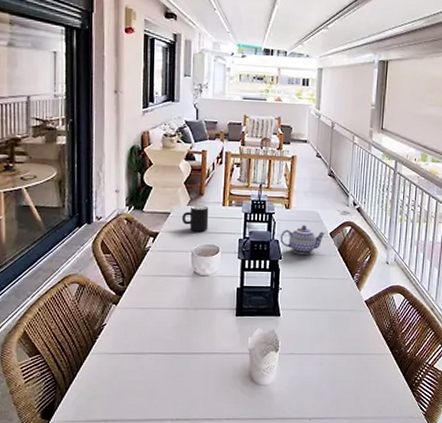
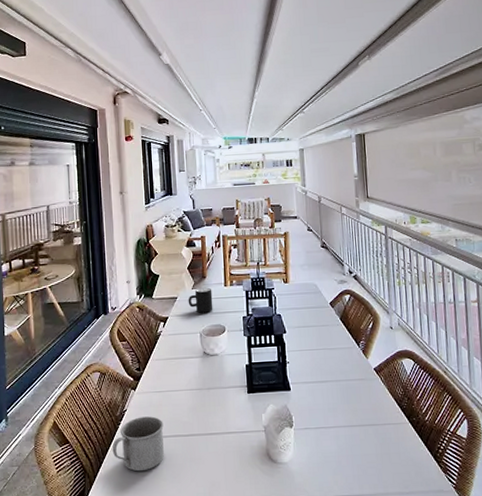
mug: none [87,332,145,386] -> present [112,416,165,472]
teapot: present [280,225,326,254] -> none [282,297,326,327]

